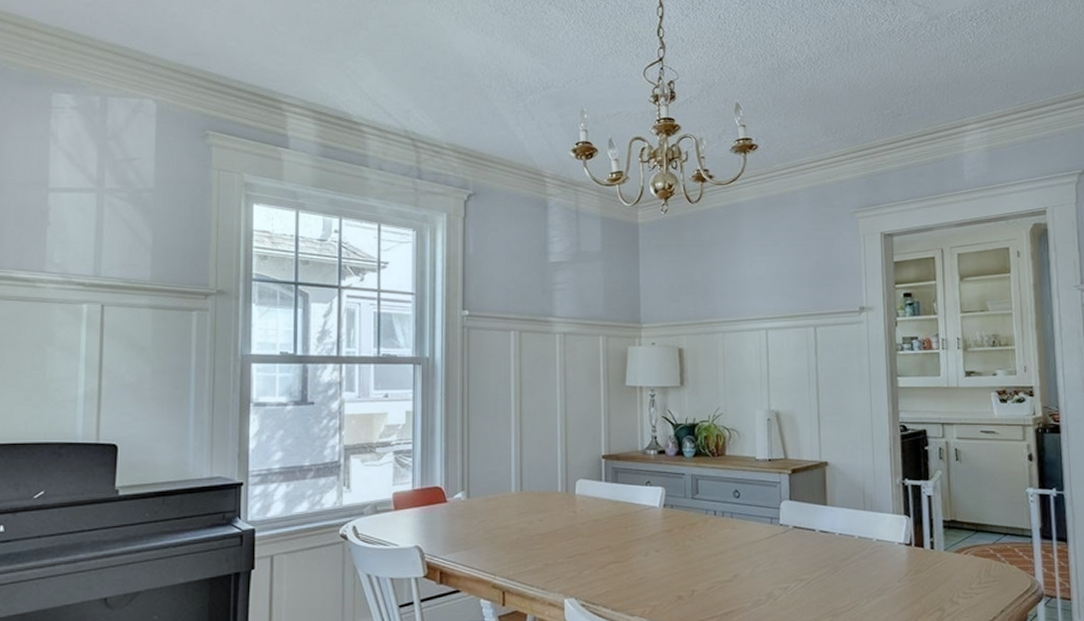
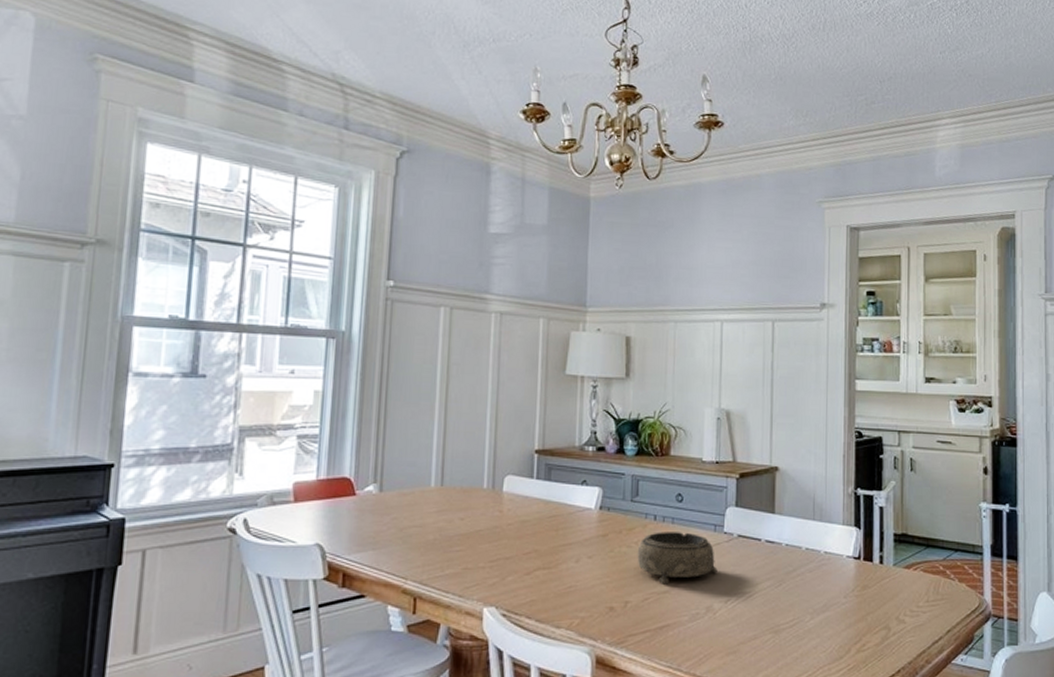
decorative bowl: none [700,525,776,574] -> present [637,532,718,585]

